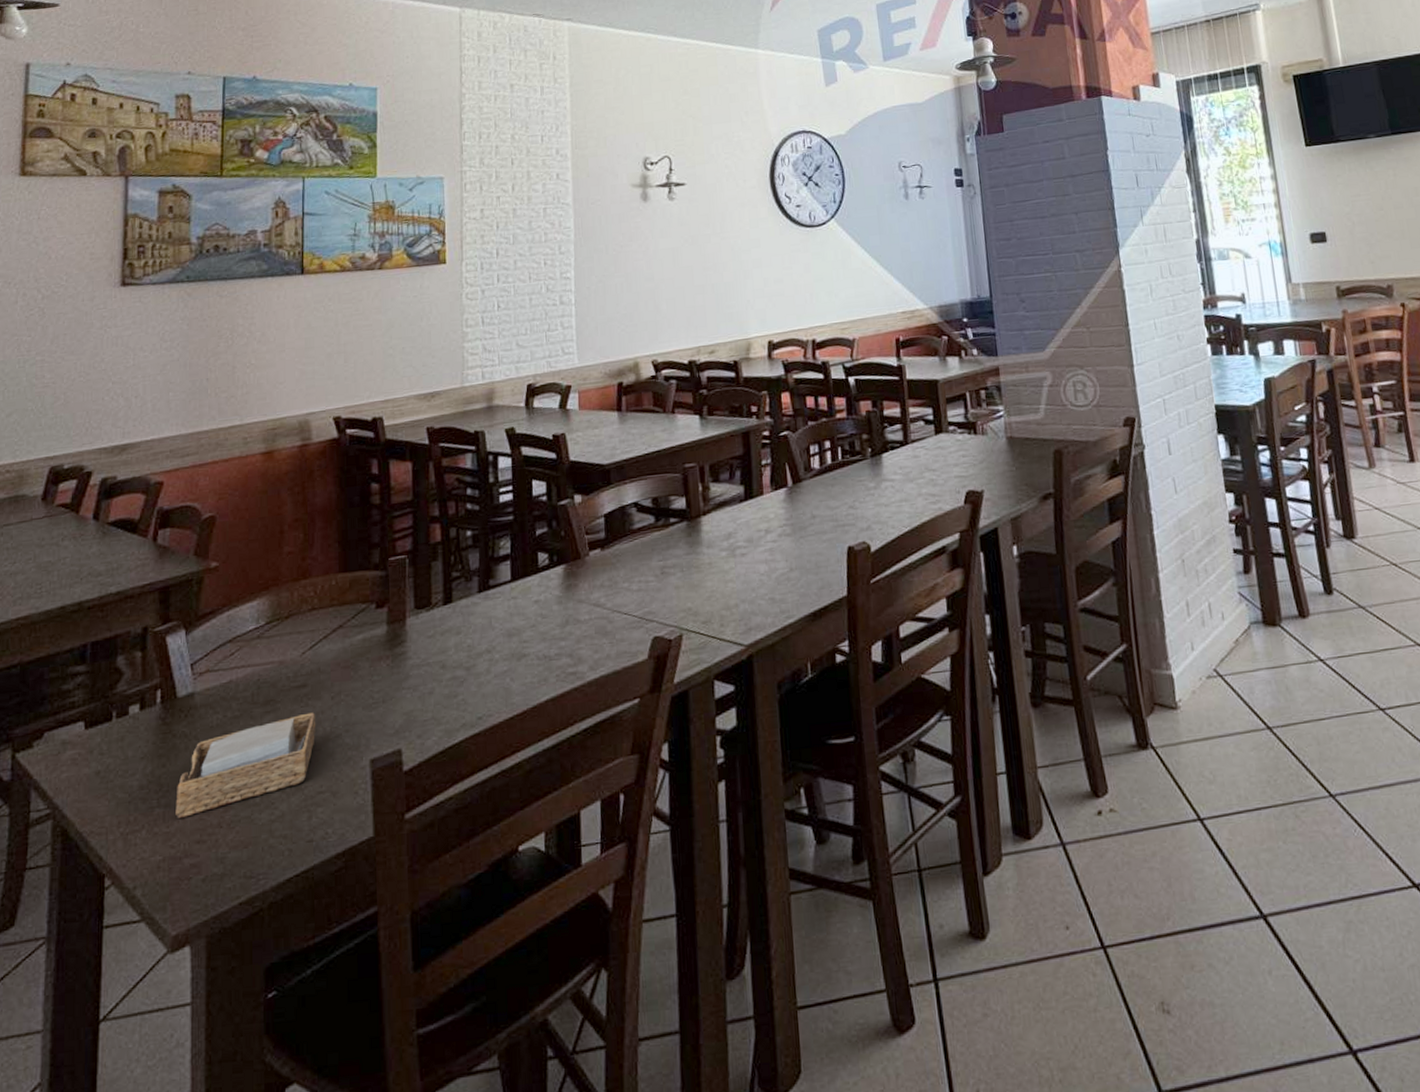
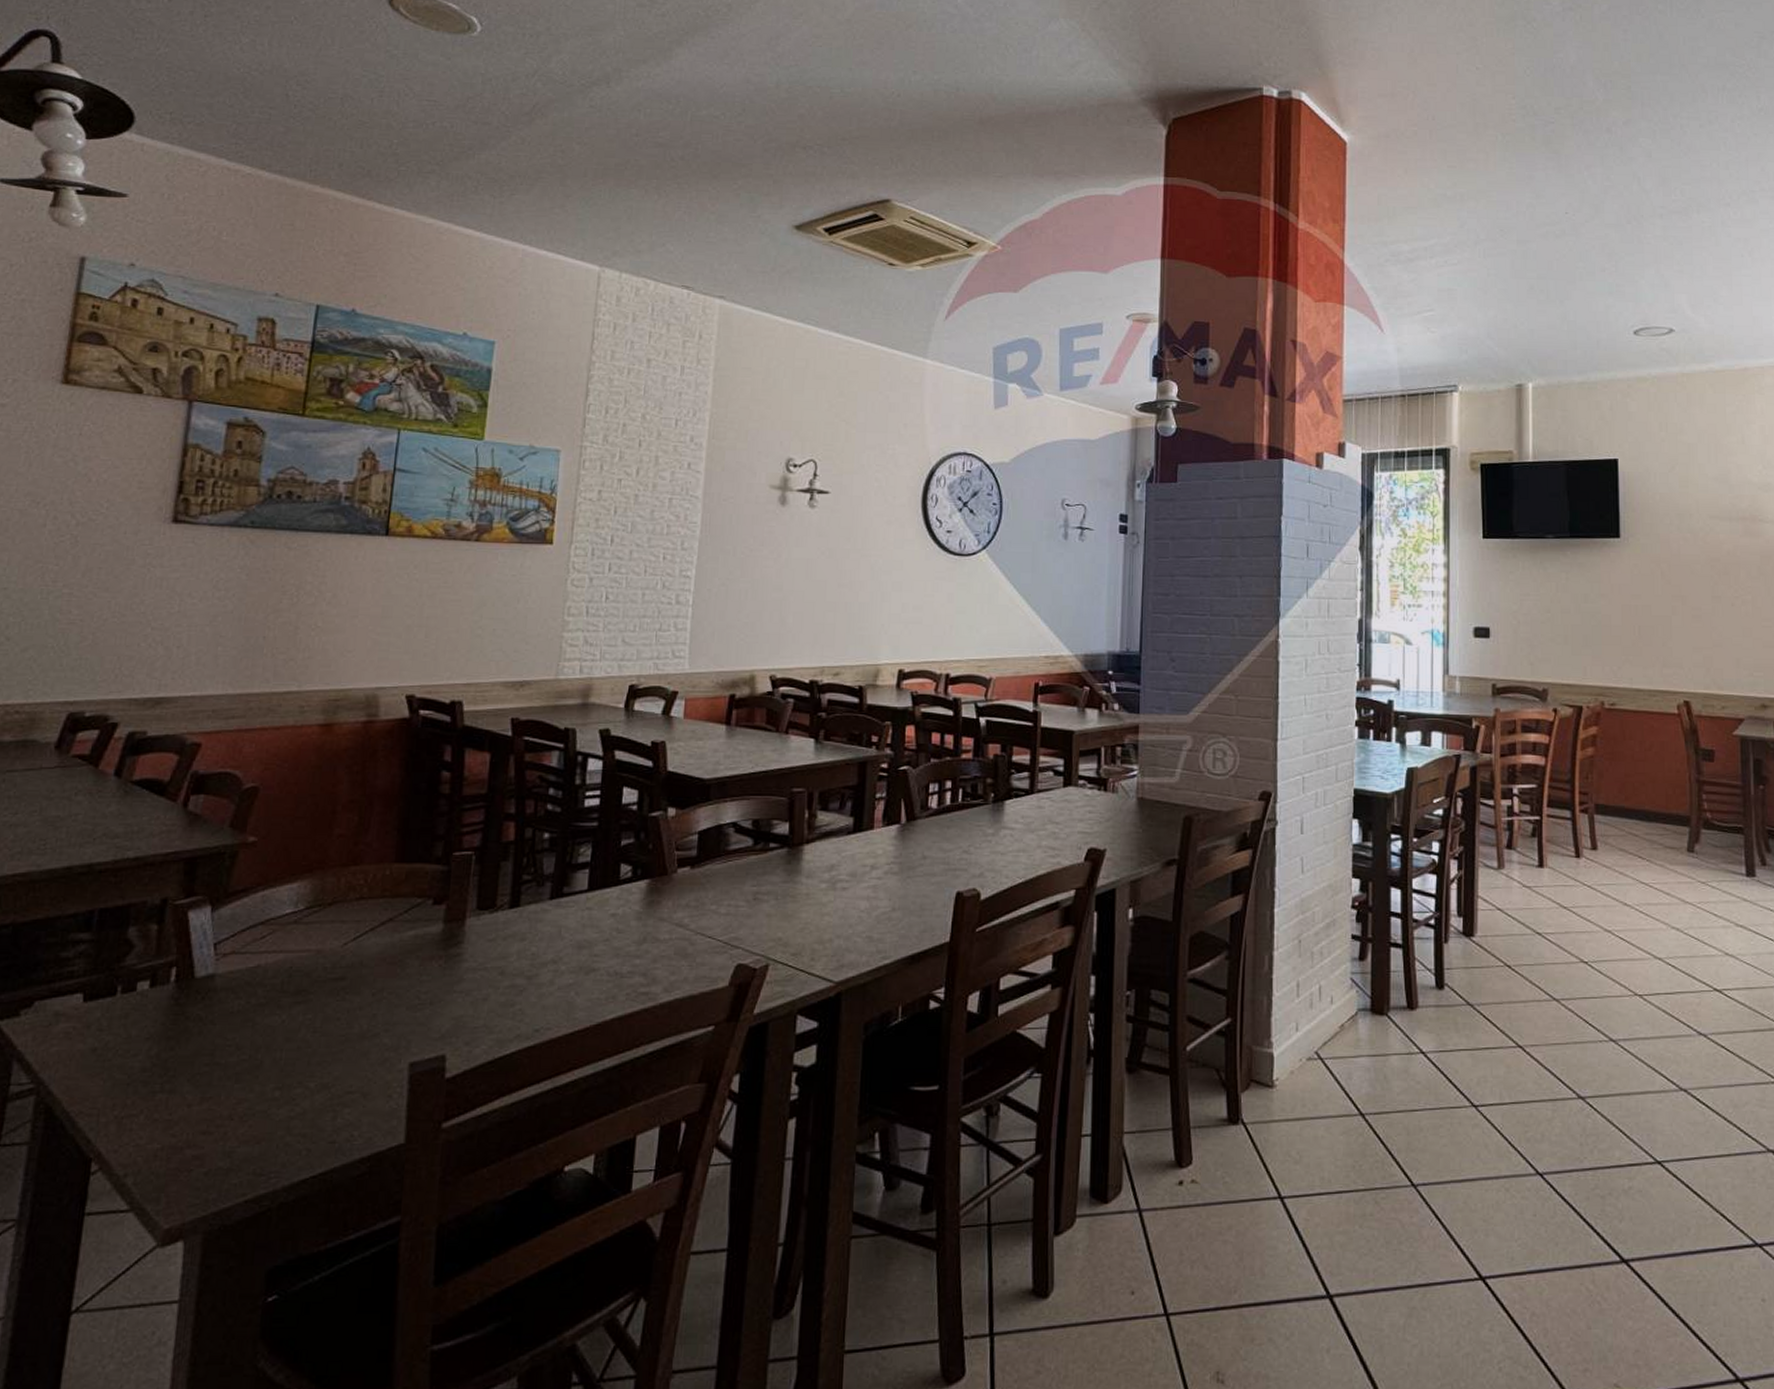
napkin holder: present [176,712,316,818] -> none [180,1007,352,1106]

